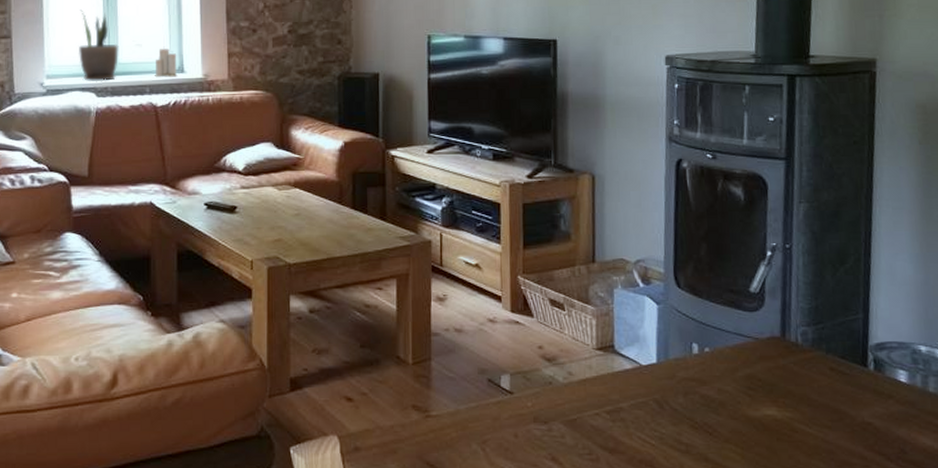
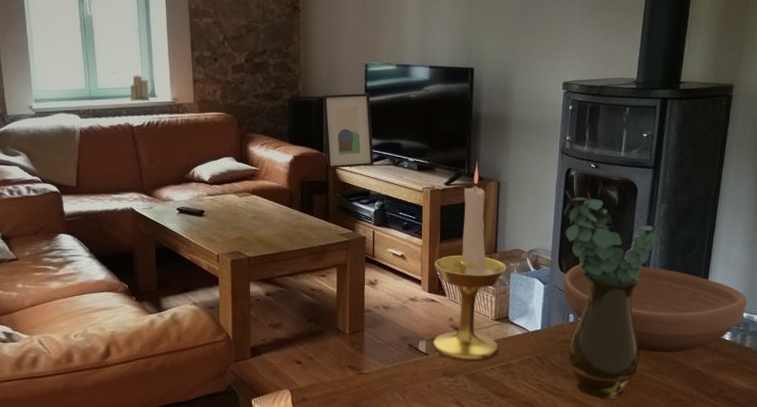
potted plant: present [79,9,119,82] -> none [60,40,97,106]
picture frame: none [378,67,440,158] -> present [323,92,374,169]
candlestick: none [517,150,608,405] -> present [431,162,506,362]
vase: none [675,185,800,458] -> present [563,190,659,398]
bowl: none [681,278,925,397] -> present [563,263,747,353]

